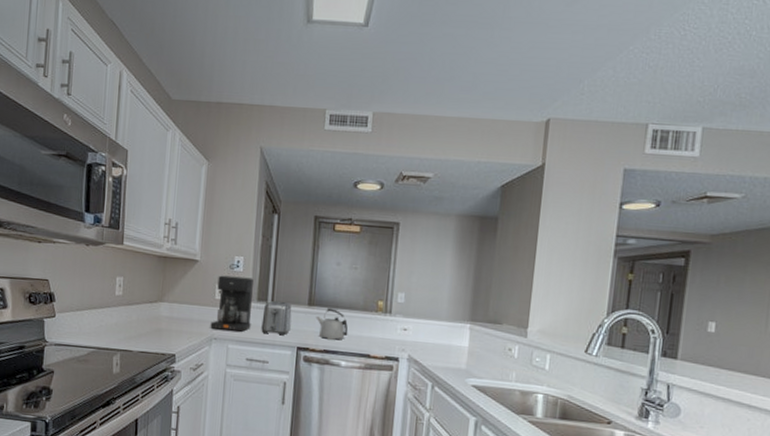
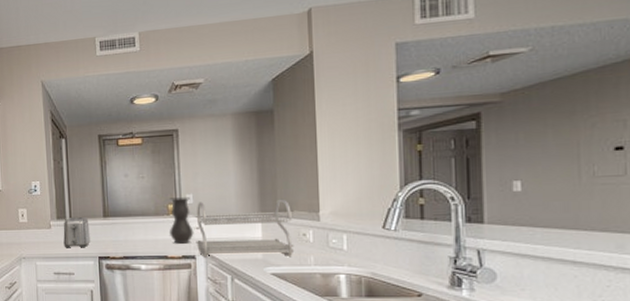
coffee maker: present [210,275,253,332] -> none [18,199,54,249]
kettle: present [316,308,348,340] -> none [112,217,144,246]
vase: none [375,294,402,344] -> present [170,197,194,244]
dish rack: none [401,302,502,370] -> present [195,199,295,258]

